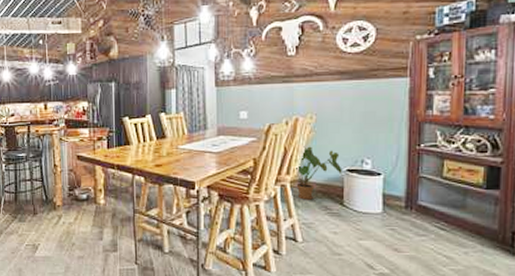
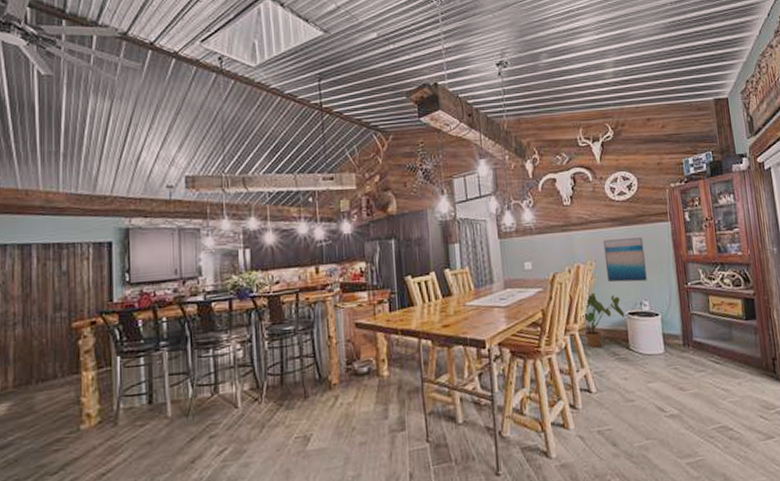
wall art: none [327,93,374,139] -> present [603,237,647,283]

